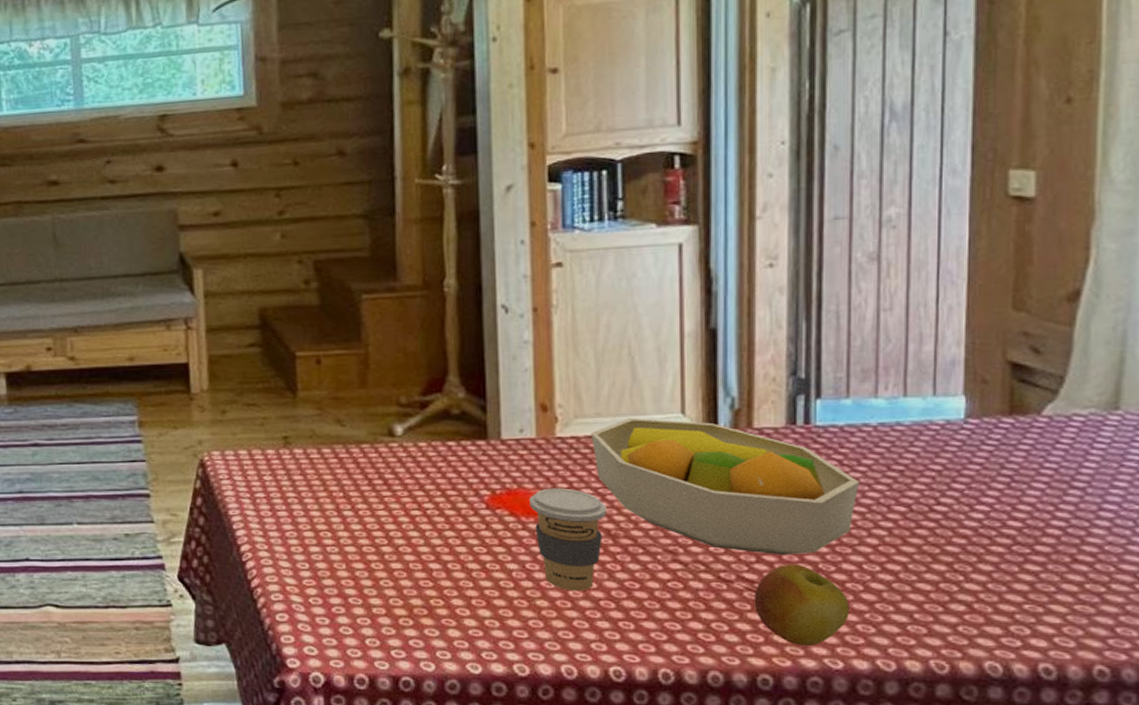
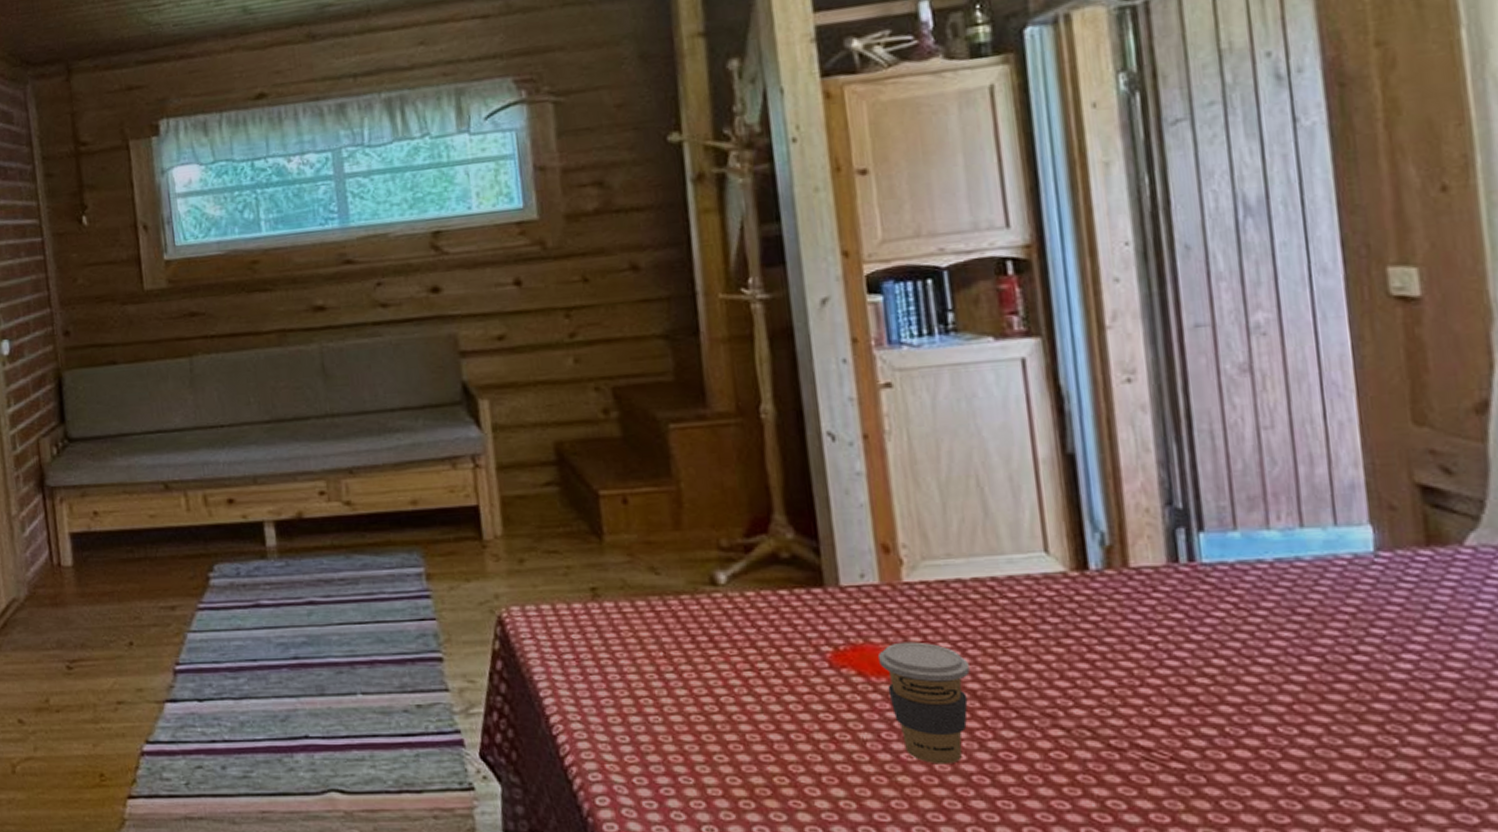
fruit bowl: present [591,417,860,556] -> none [942,558,1262,718]
apple: present [754,564,849,646] -> none [1152,727,1269,826]

